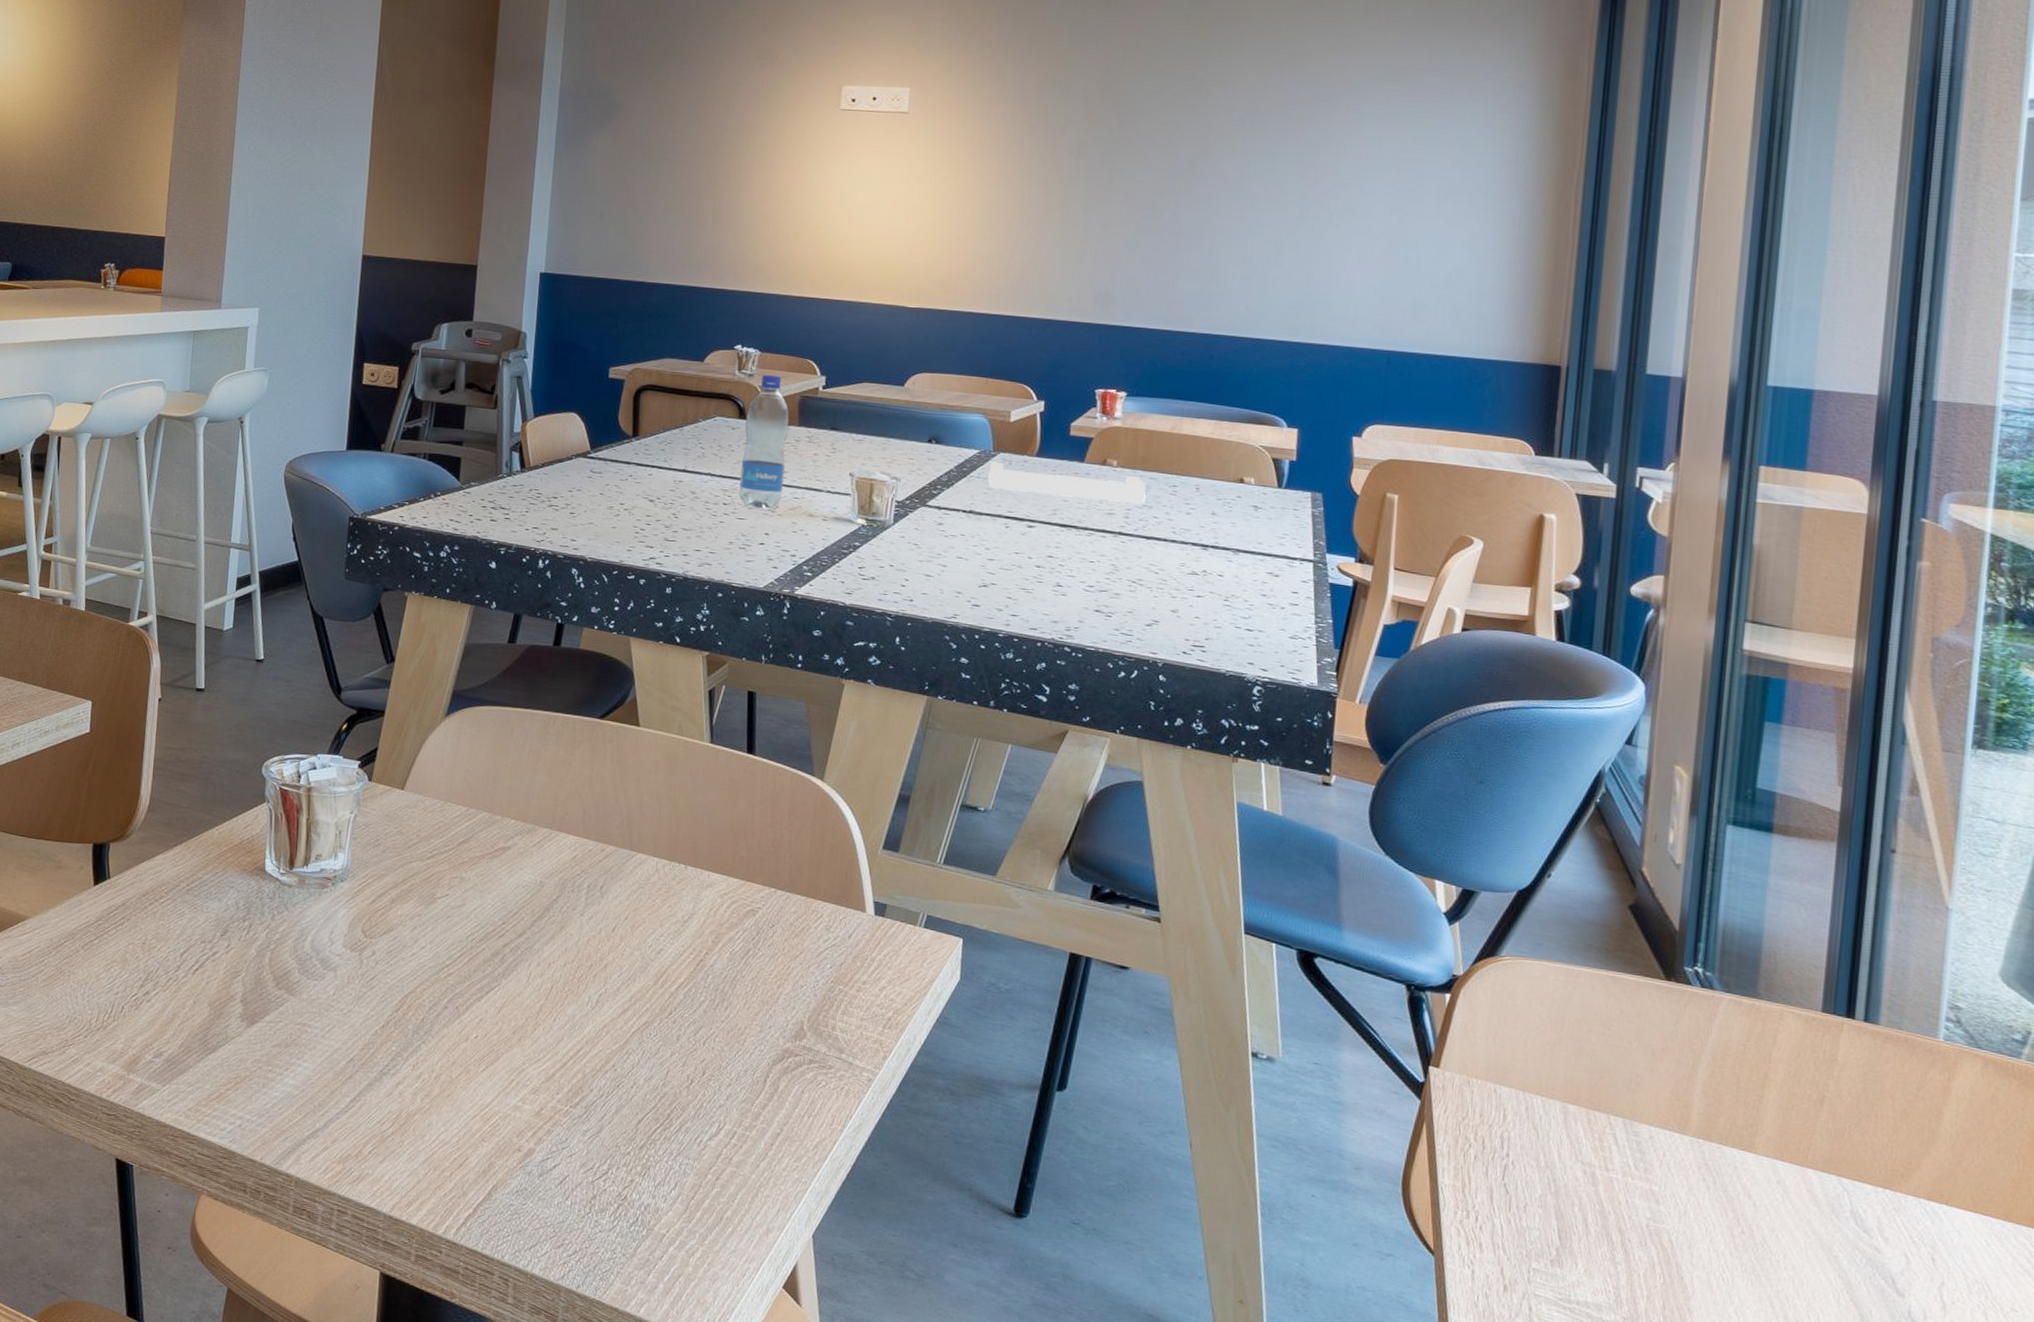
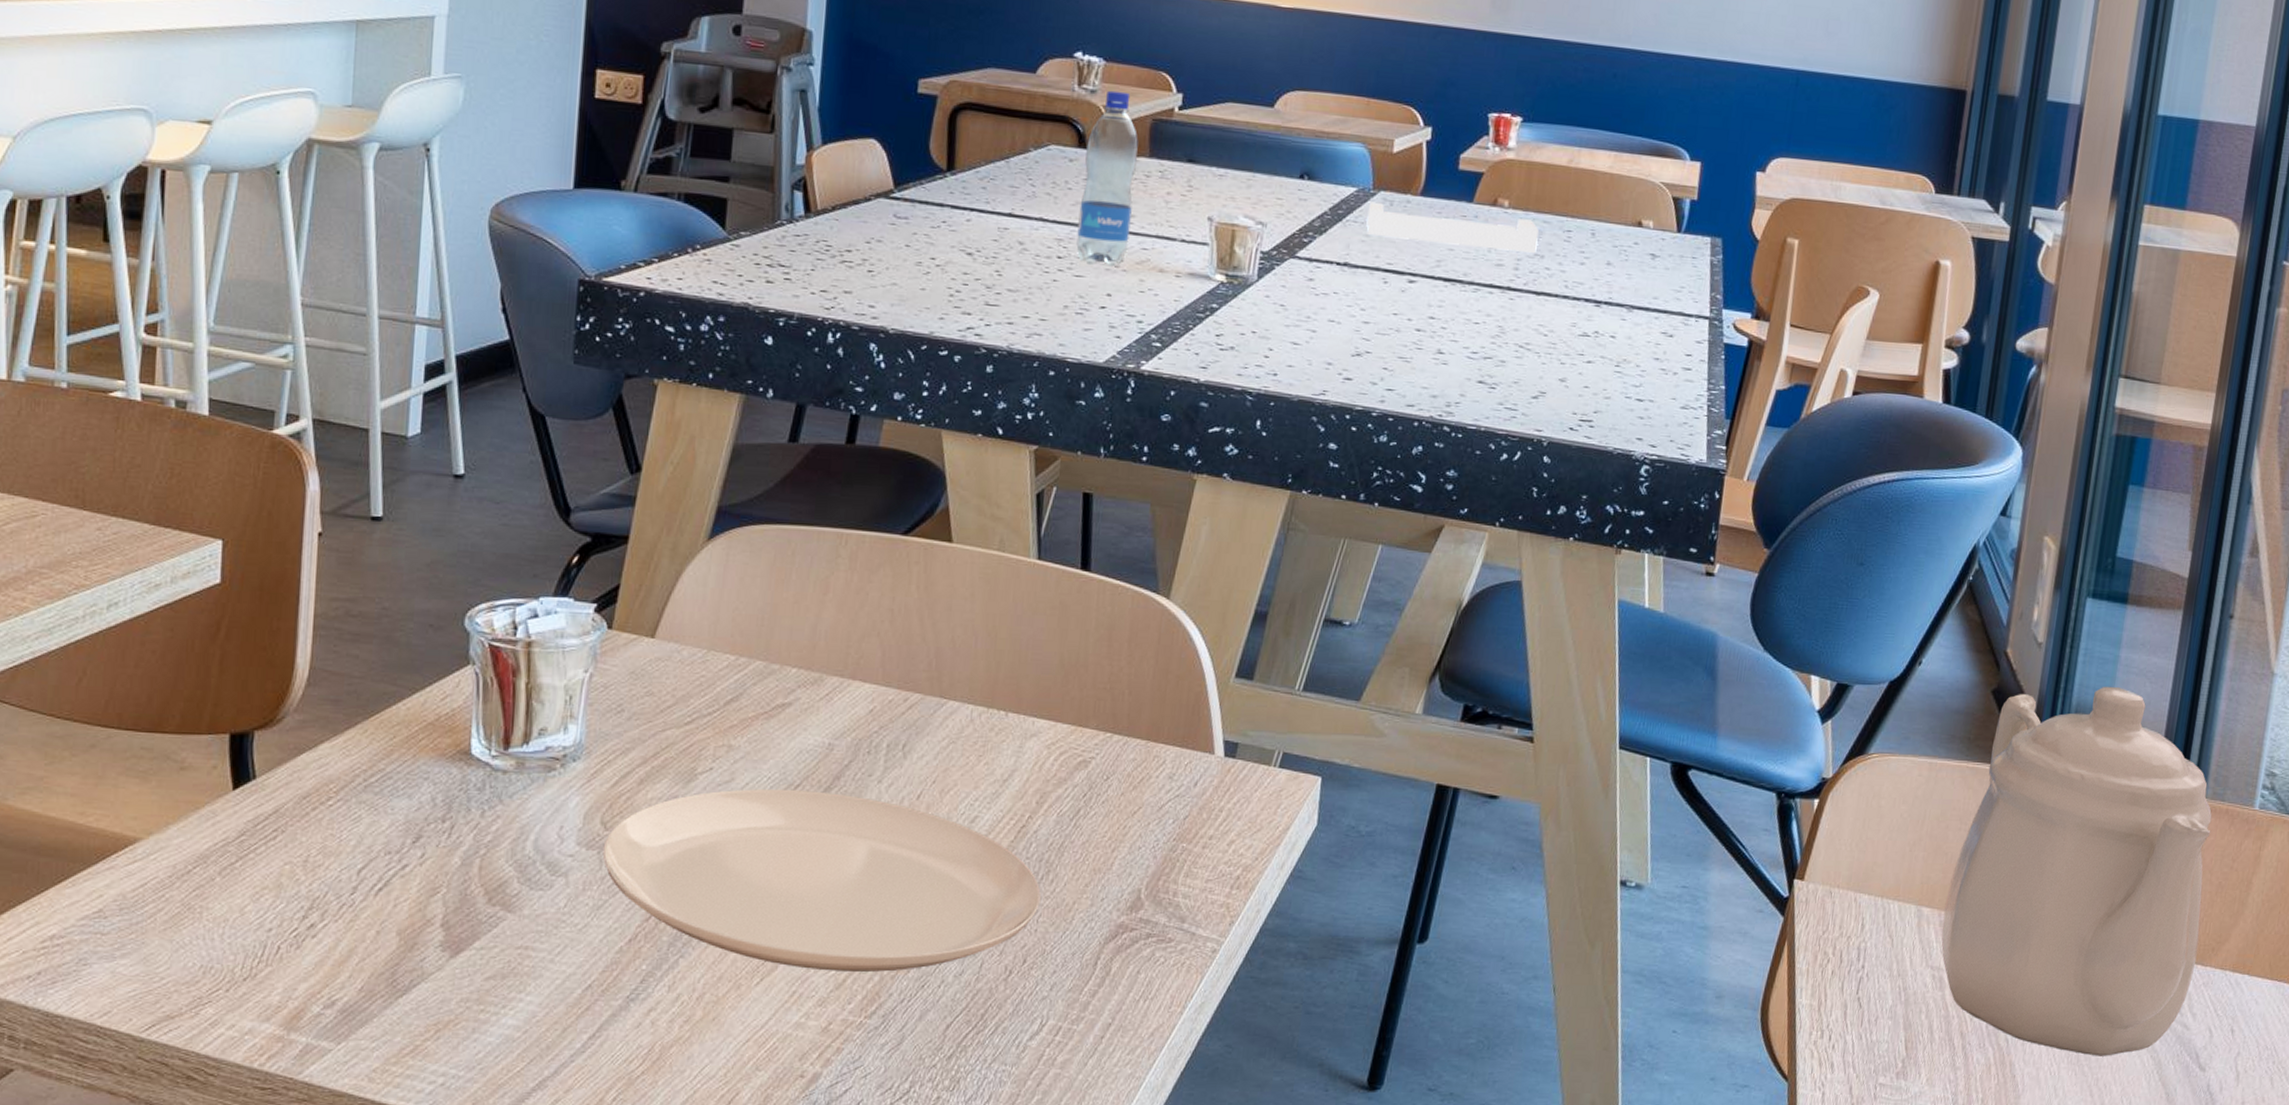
plate: none [362,912,717,1071] -> present [602,788,1041,972]
teapot: none [1590,909,1889,1270] -> present [1941,686,2212,1056]

